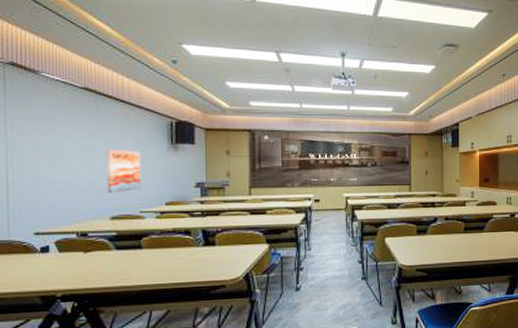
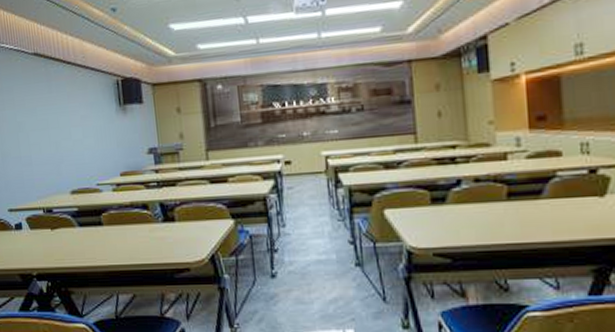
wall art: present [107,149,142,193] -> none [60,116,96,166]

